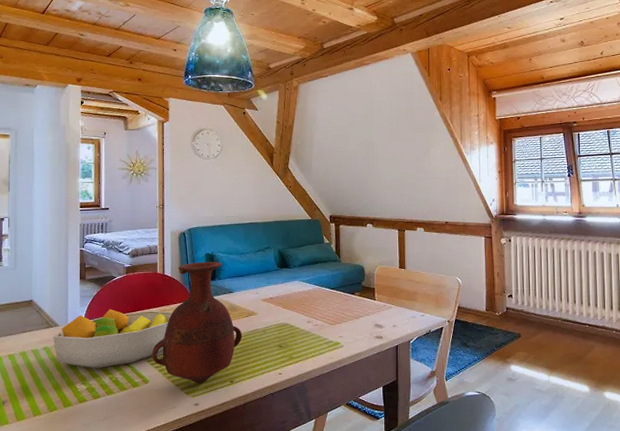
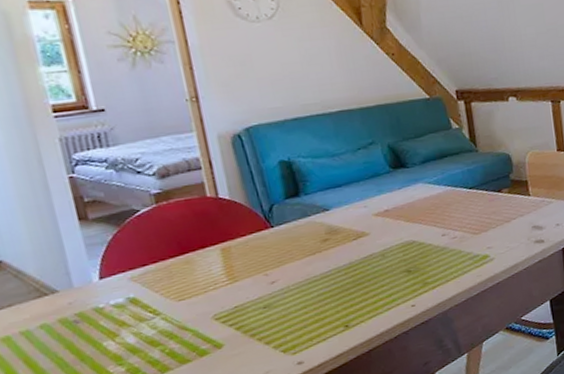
fruit bowl: present [53,309,173,368] -> none [52,247,243,344]
vase: present [151,261,242,384] -> none [219,170,353,337]

